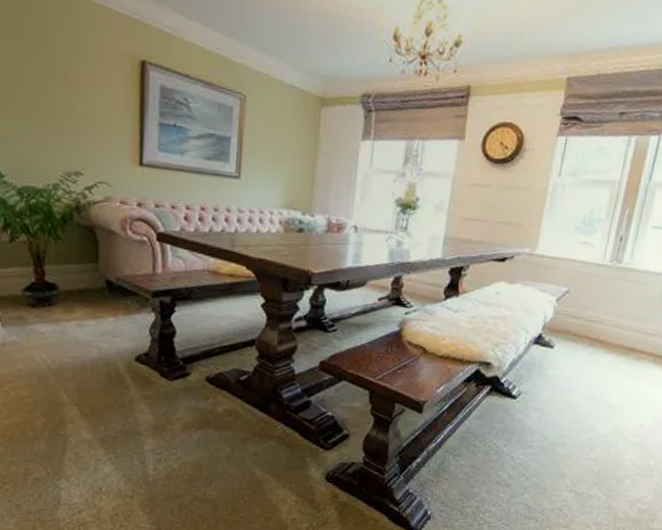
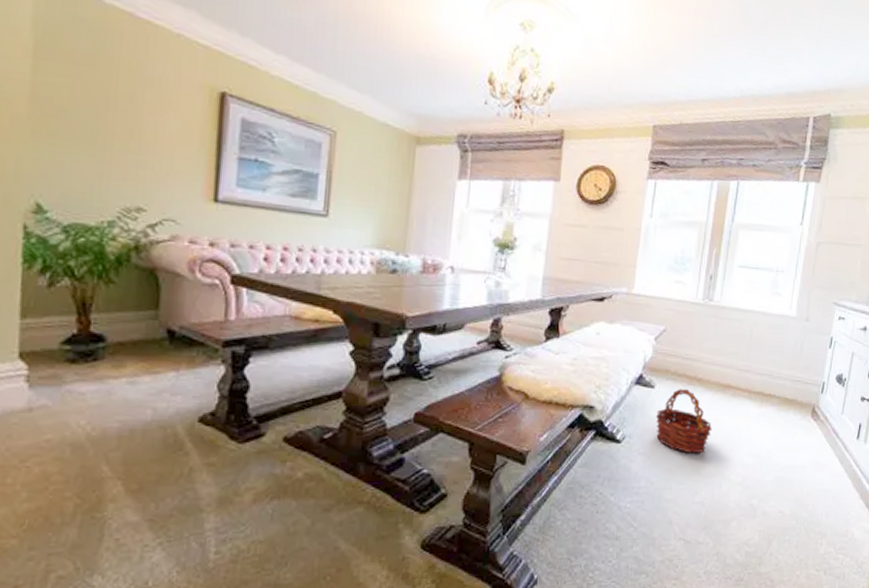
basket: none [553,350,612,413] -> present [655,389,712,454]

